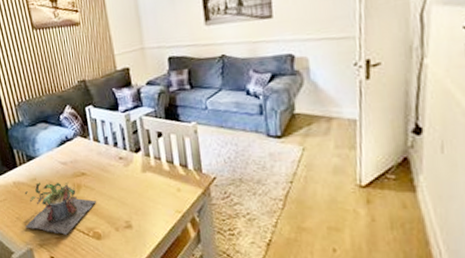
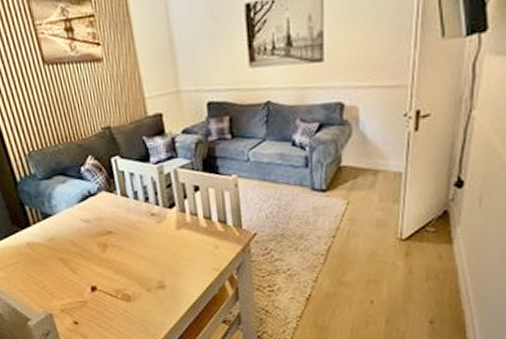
plant: present [24,181,96,235] -> none [40,241,125,298]

